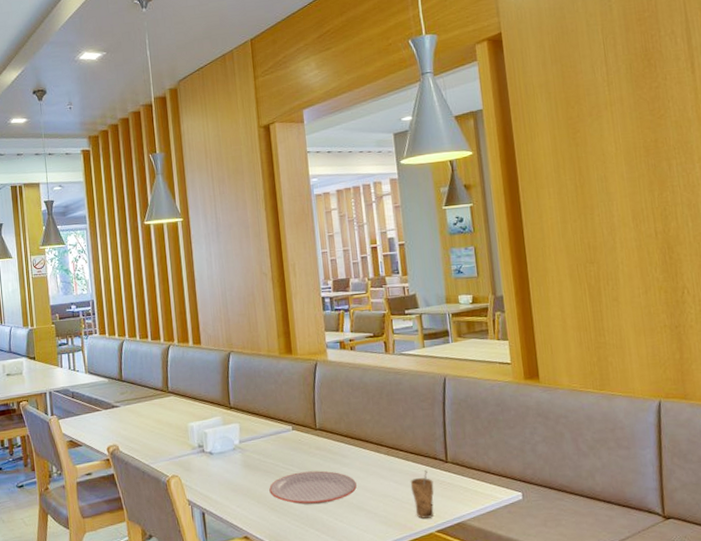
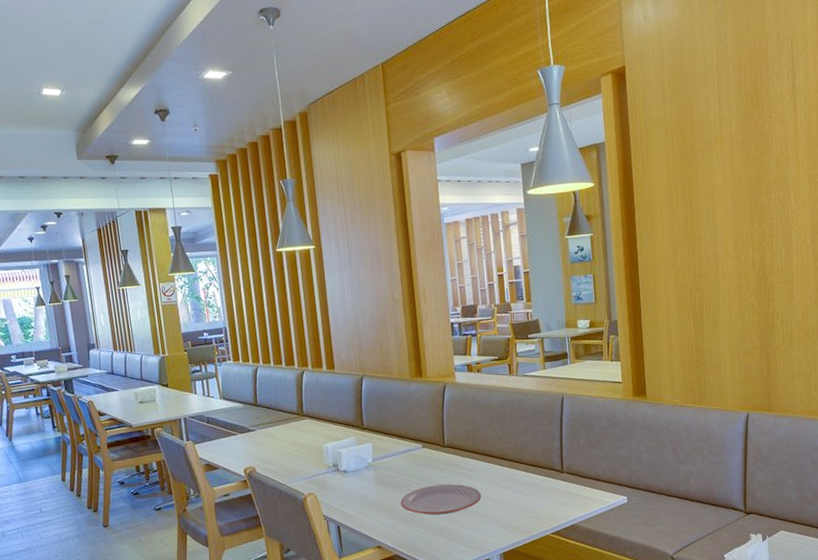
cup: present [410,469,434,519] -> none [529,479,551,523]

